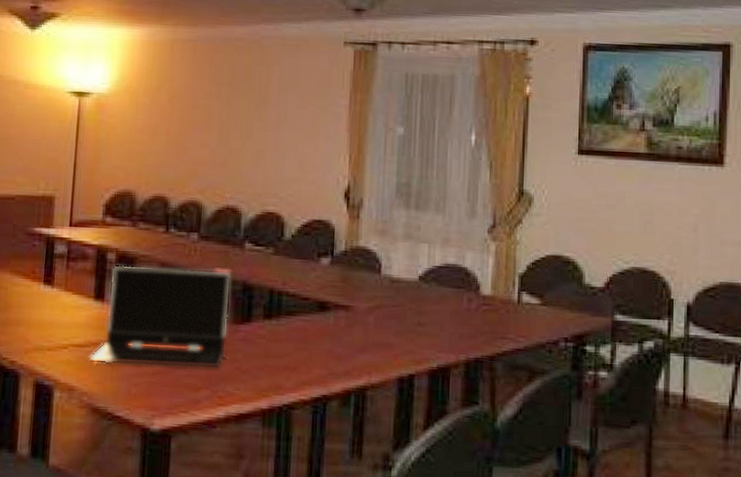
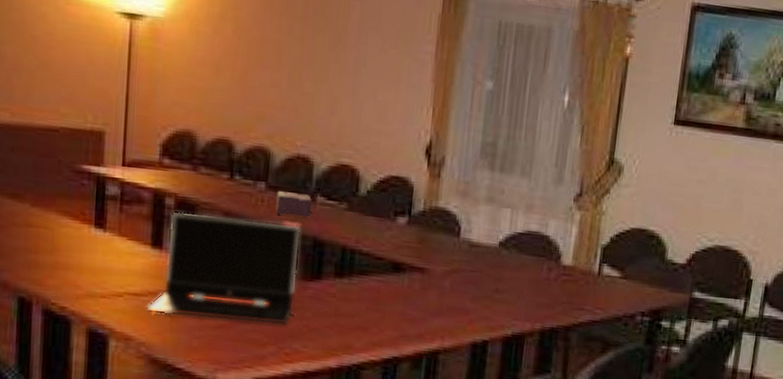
tissue box: none [207,241,241,264] -> present [276,191,312,218]

